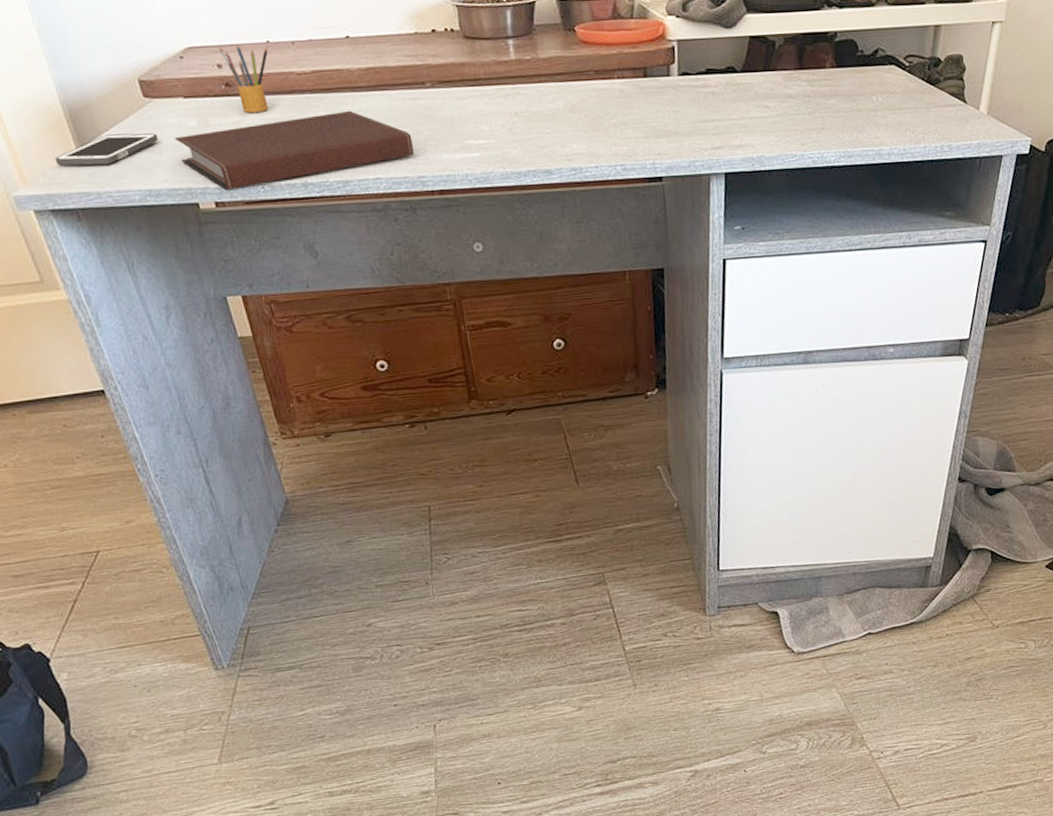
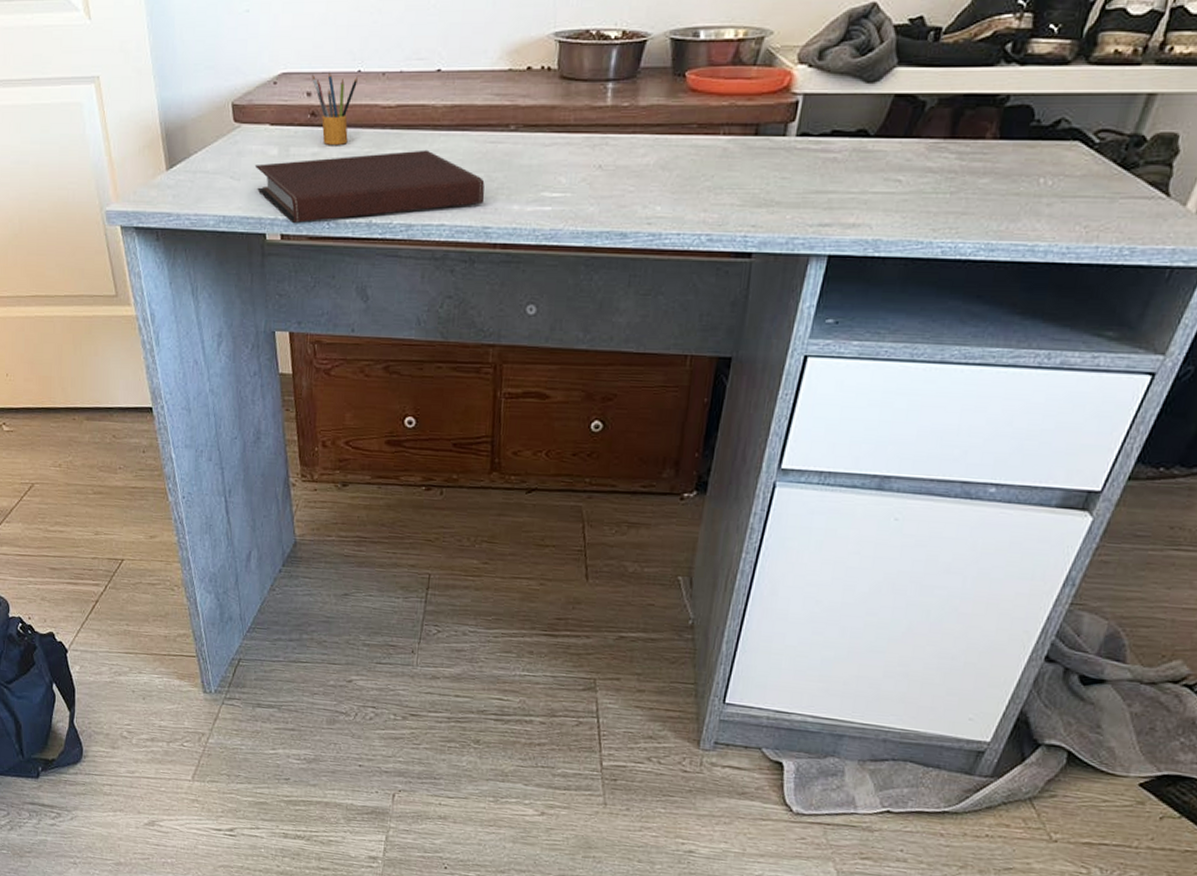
cell phone: present [55,133,158,167] -> none [146,157,240,188]

